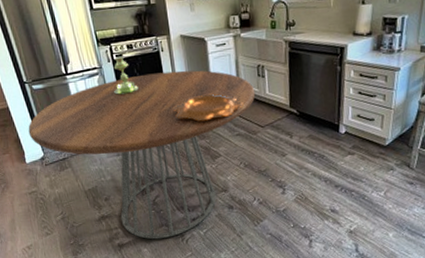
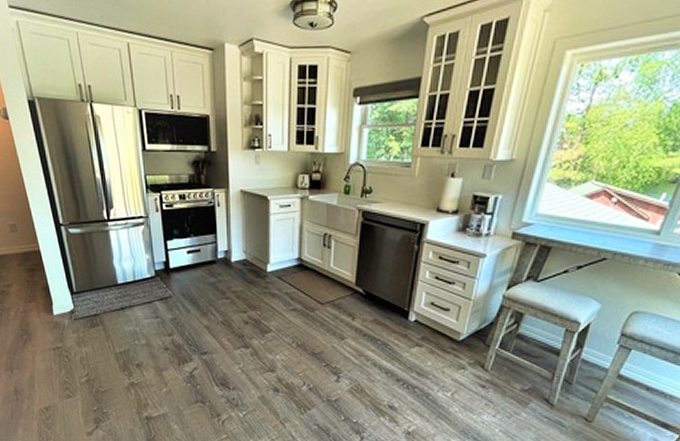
dining table: present [28,70,256,240] -> none [59,230,318,417]
candlestick: present [113,56,139,95] -> none [159,206,187,250]
decorative bowl: present [173,94,242,121] -> none [224,261,302,290]

